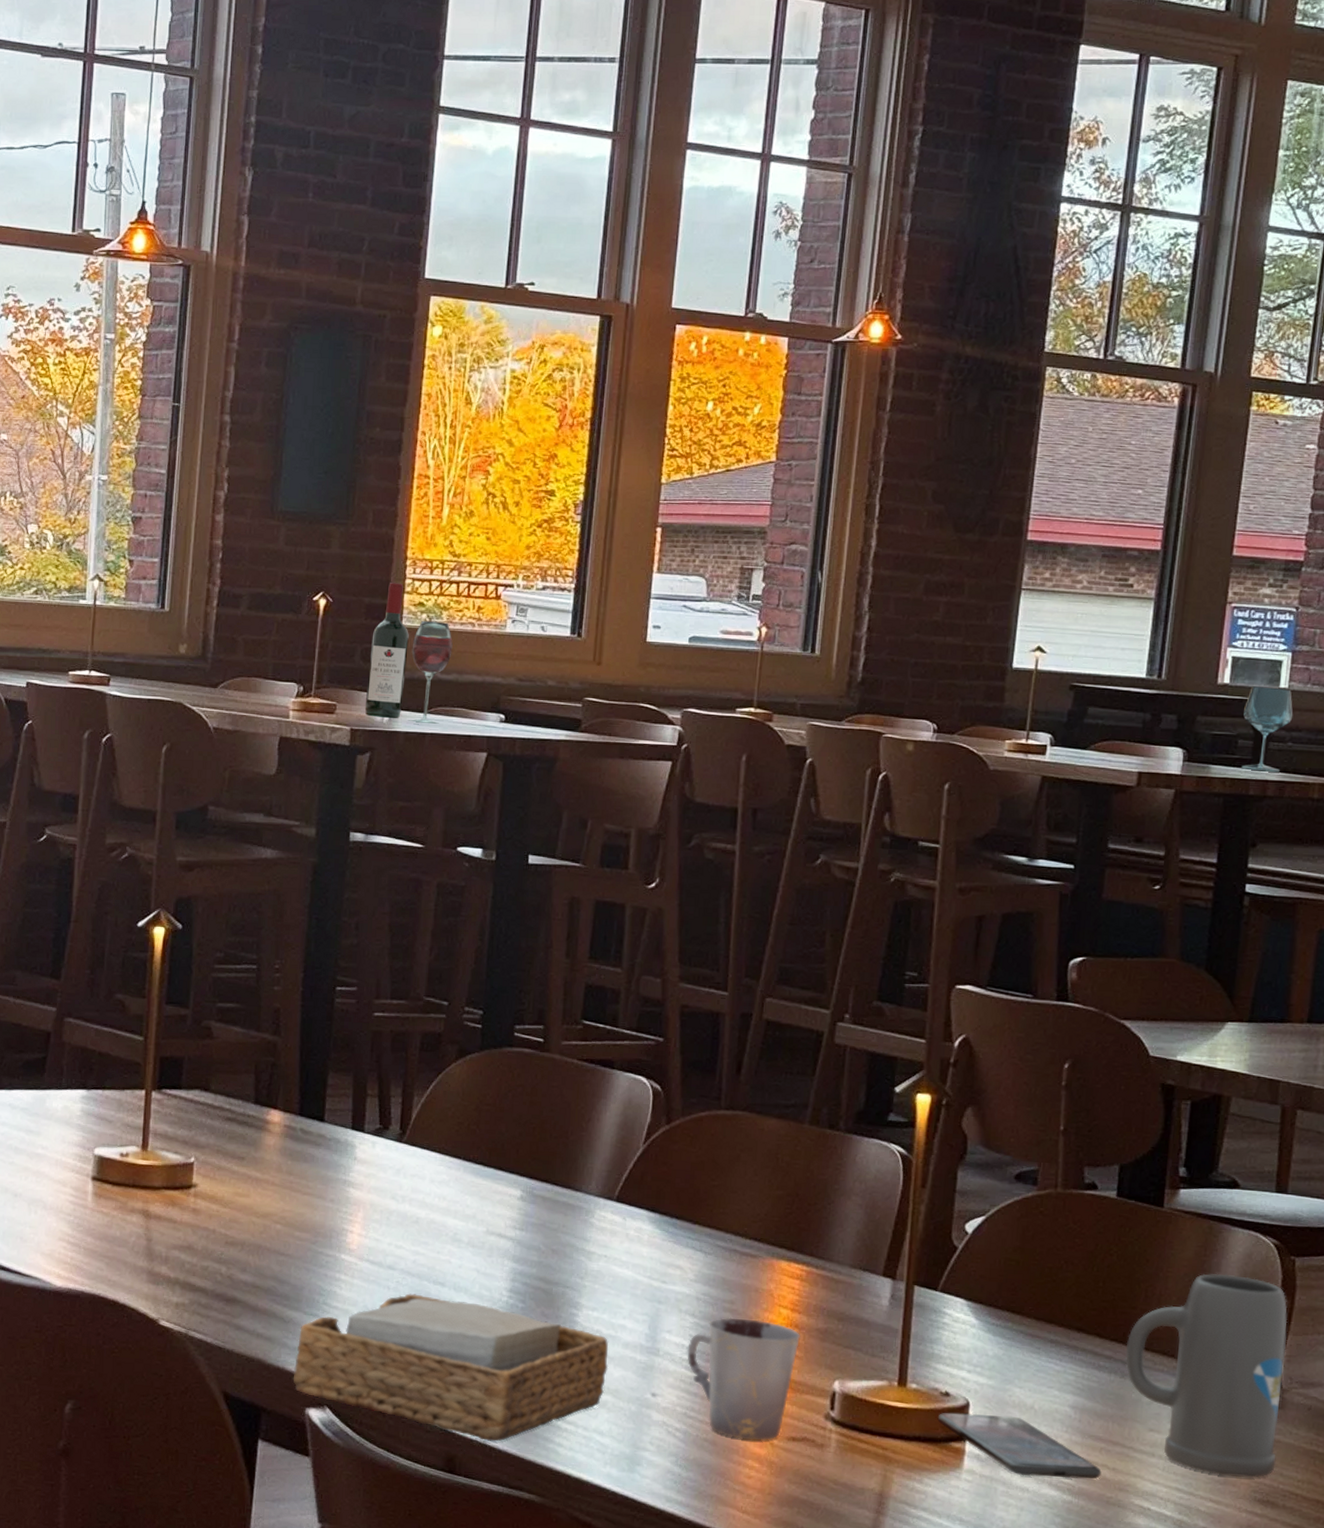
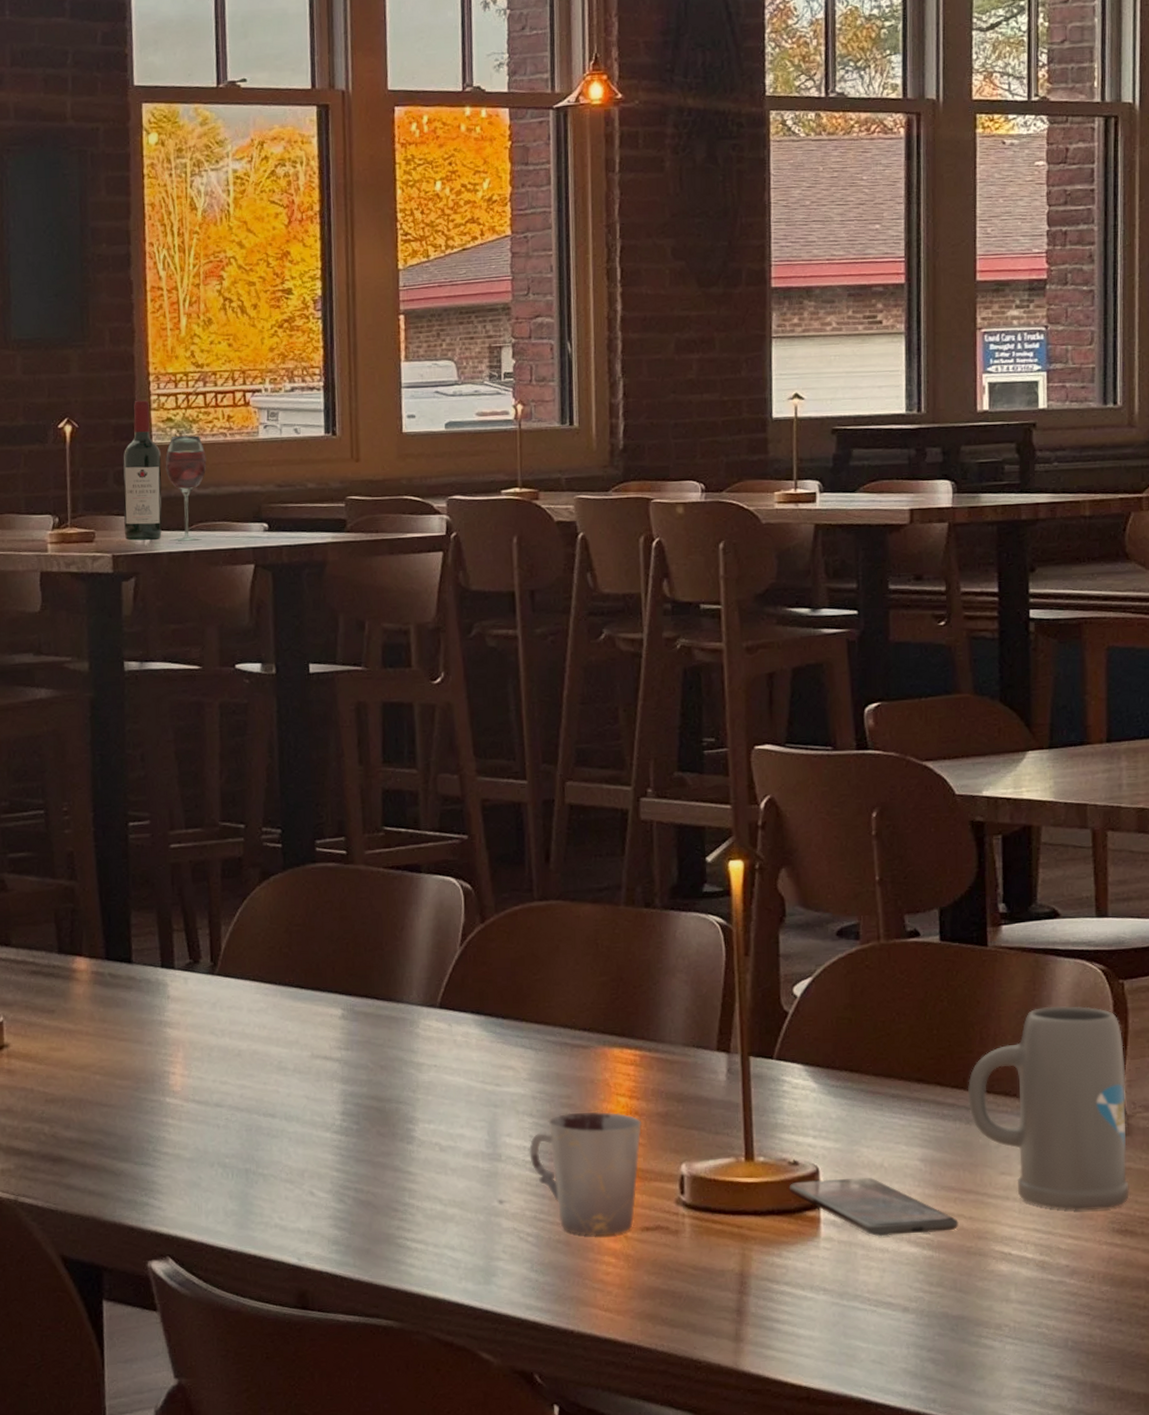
napkin holder: present [293,1293,609,1441] -> none [131,1129,452,1271]
wine glass: present [1241,686,1294,772] -> none [1005,409,1056,495]

